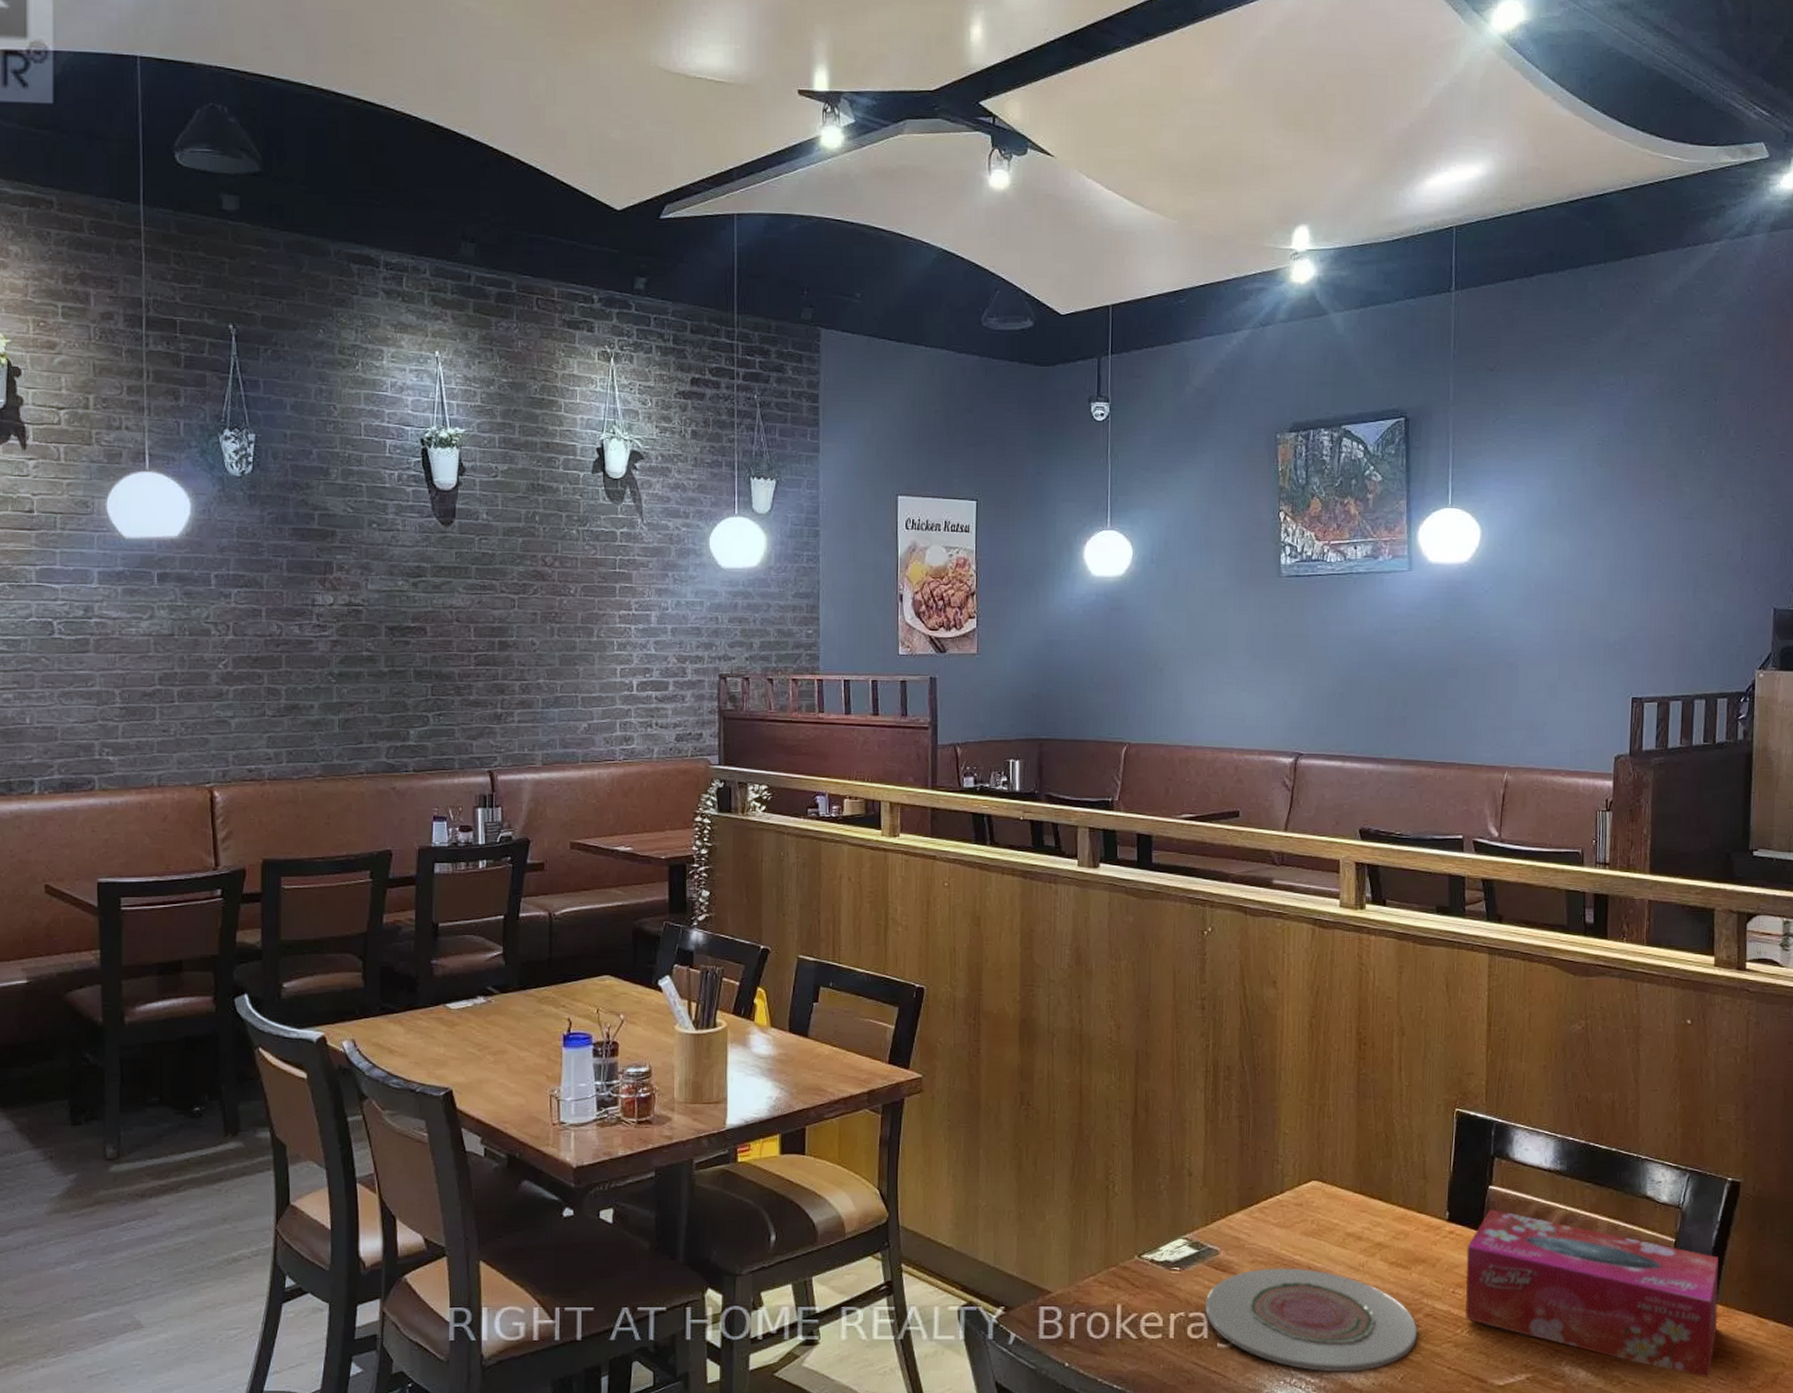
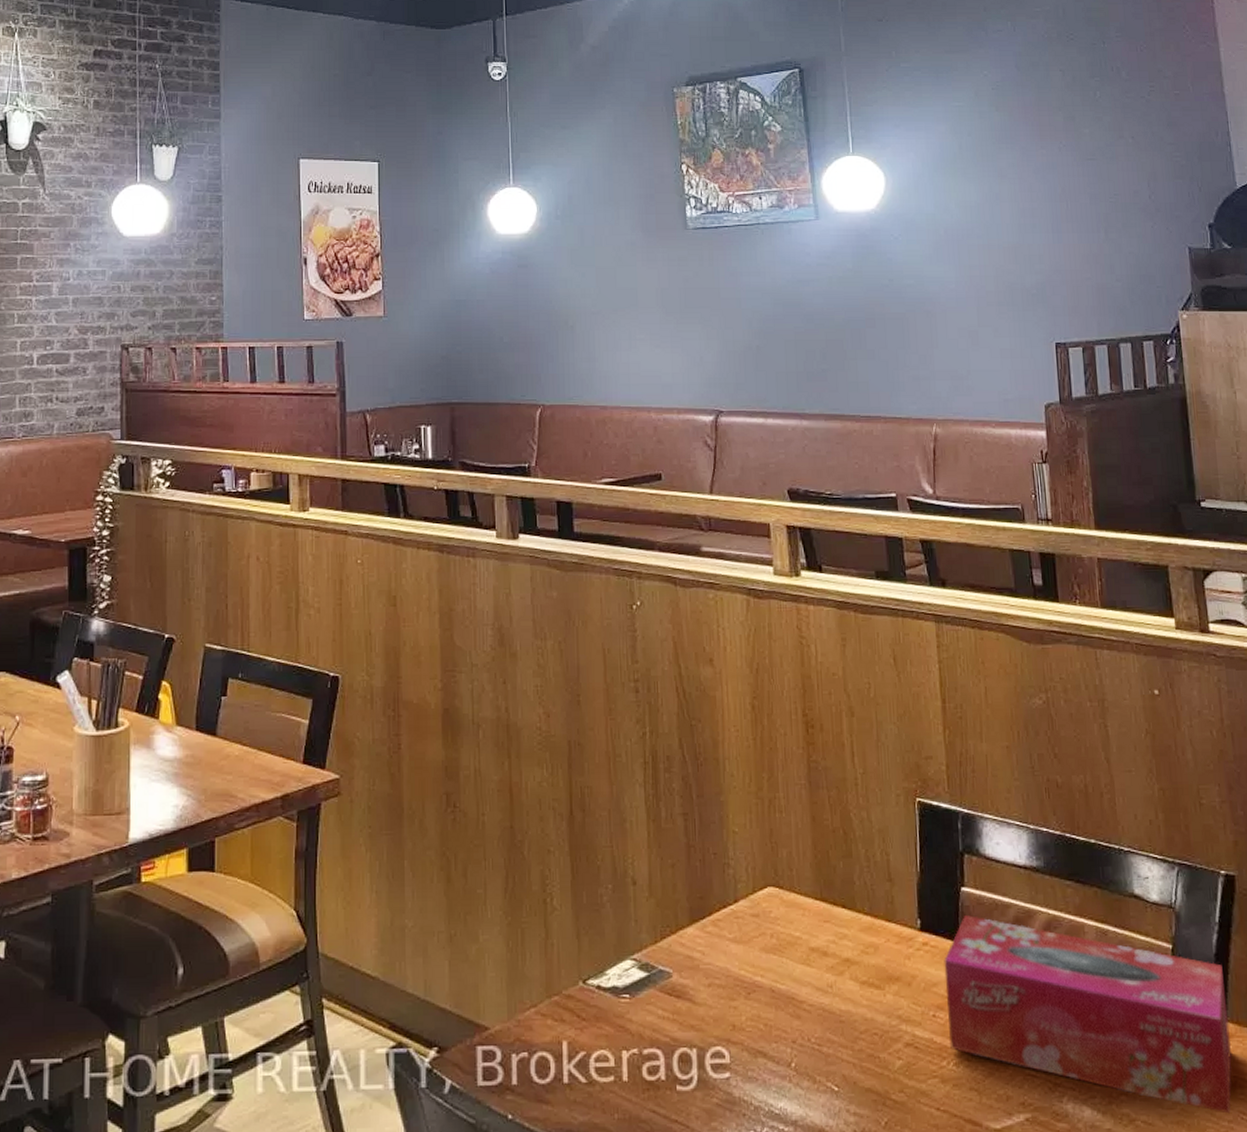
plate: present [1204,1268,1417,1372] -> none [659,991,899,1118]

